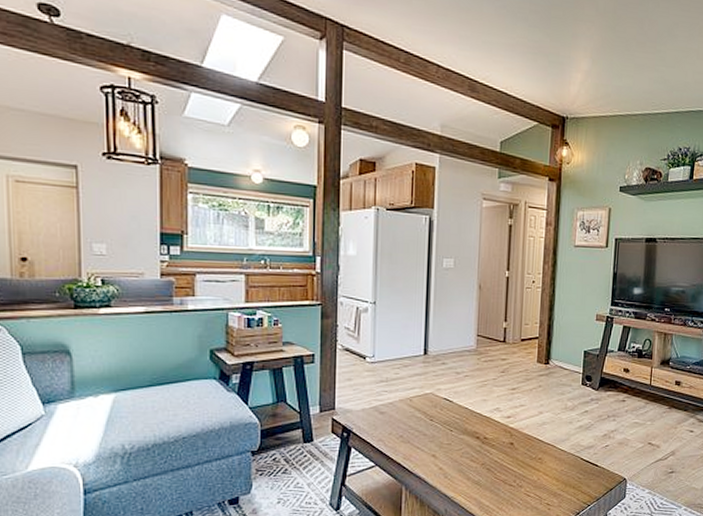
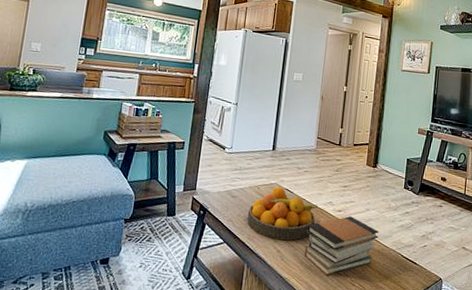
fruit bowl: none [400,397,483,455] -> present [247,187,318,240]
book stack: none [470,422,555,489] -> present [304,216,379,276]

